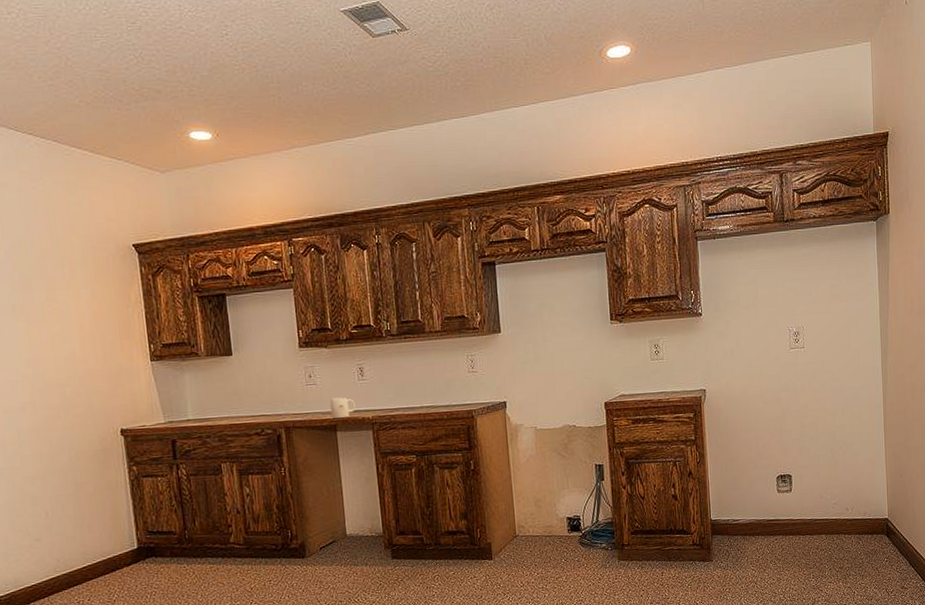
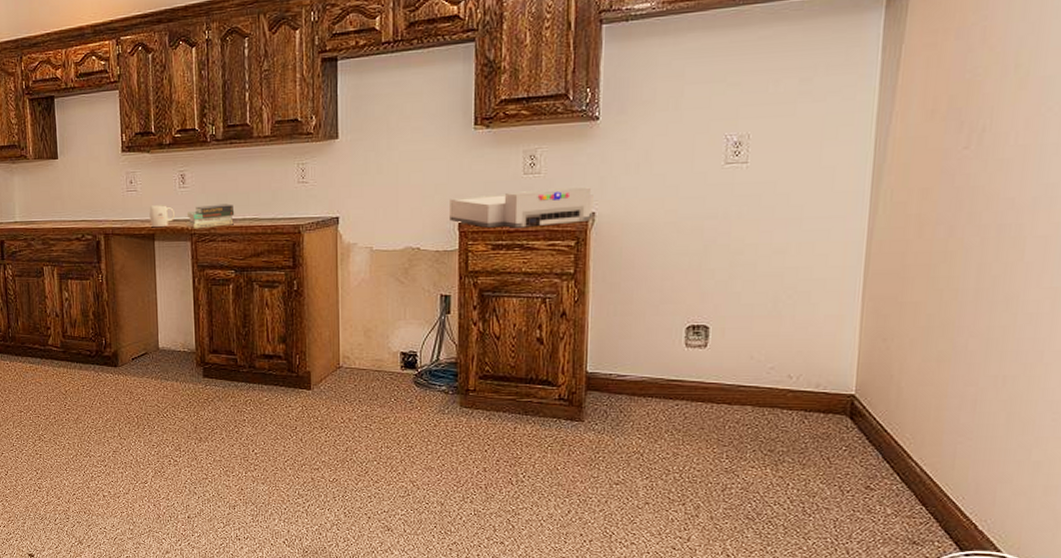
books: none [366,393,413,419] -> present [185,203,235,229]
architectural model: none [596,369,704,406] -> present [449,186,594,228]

